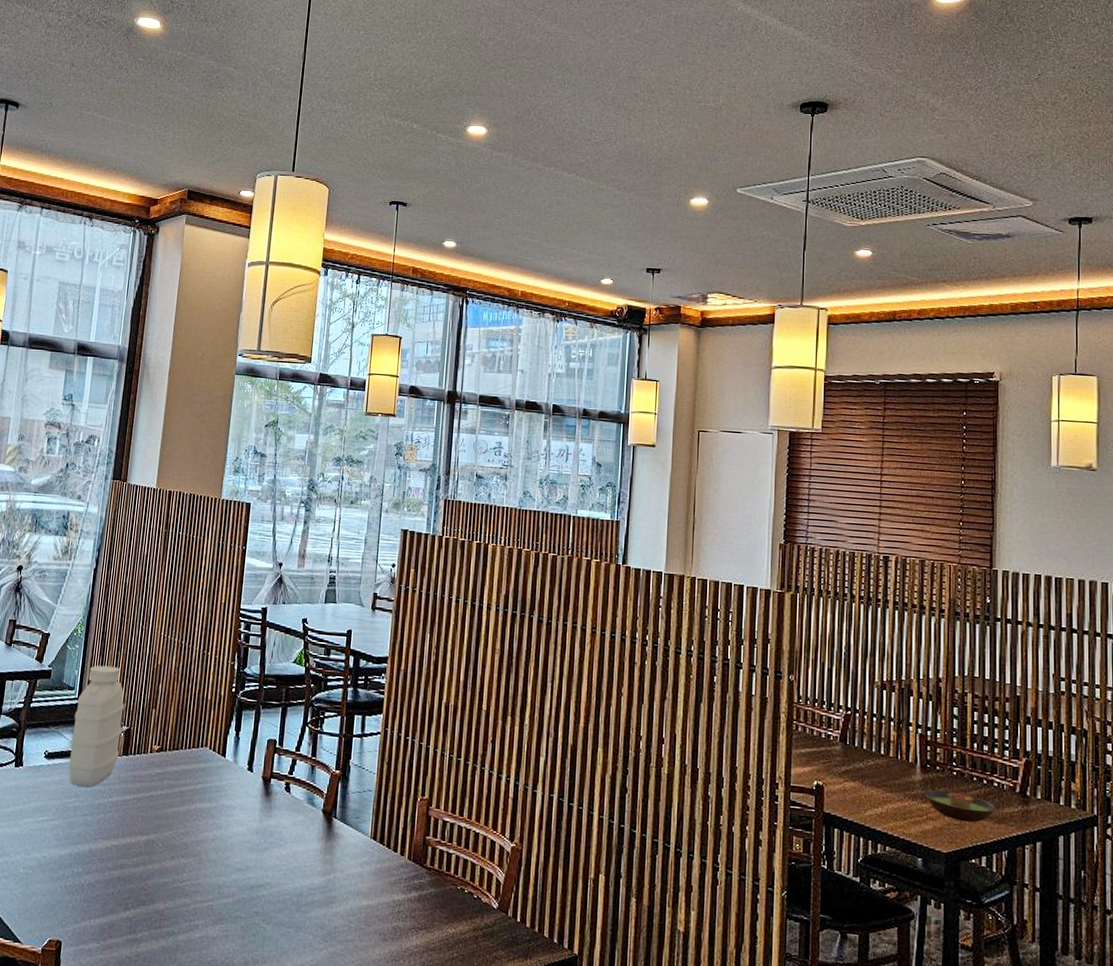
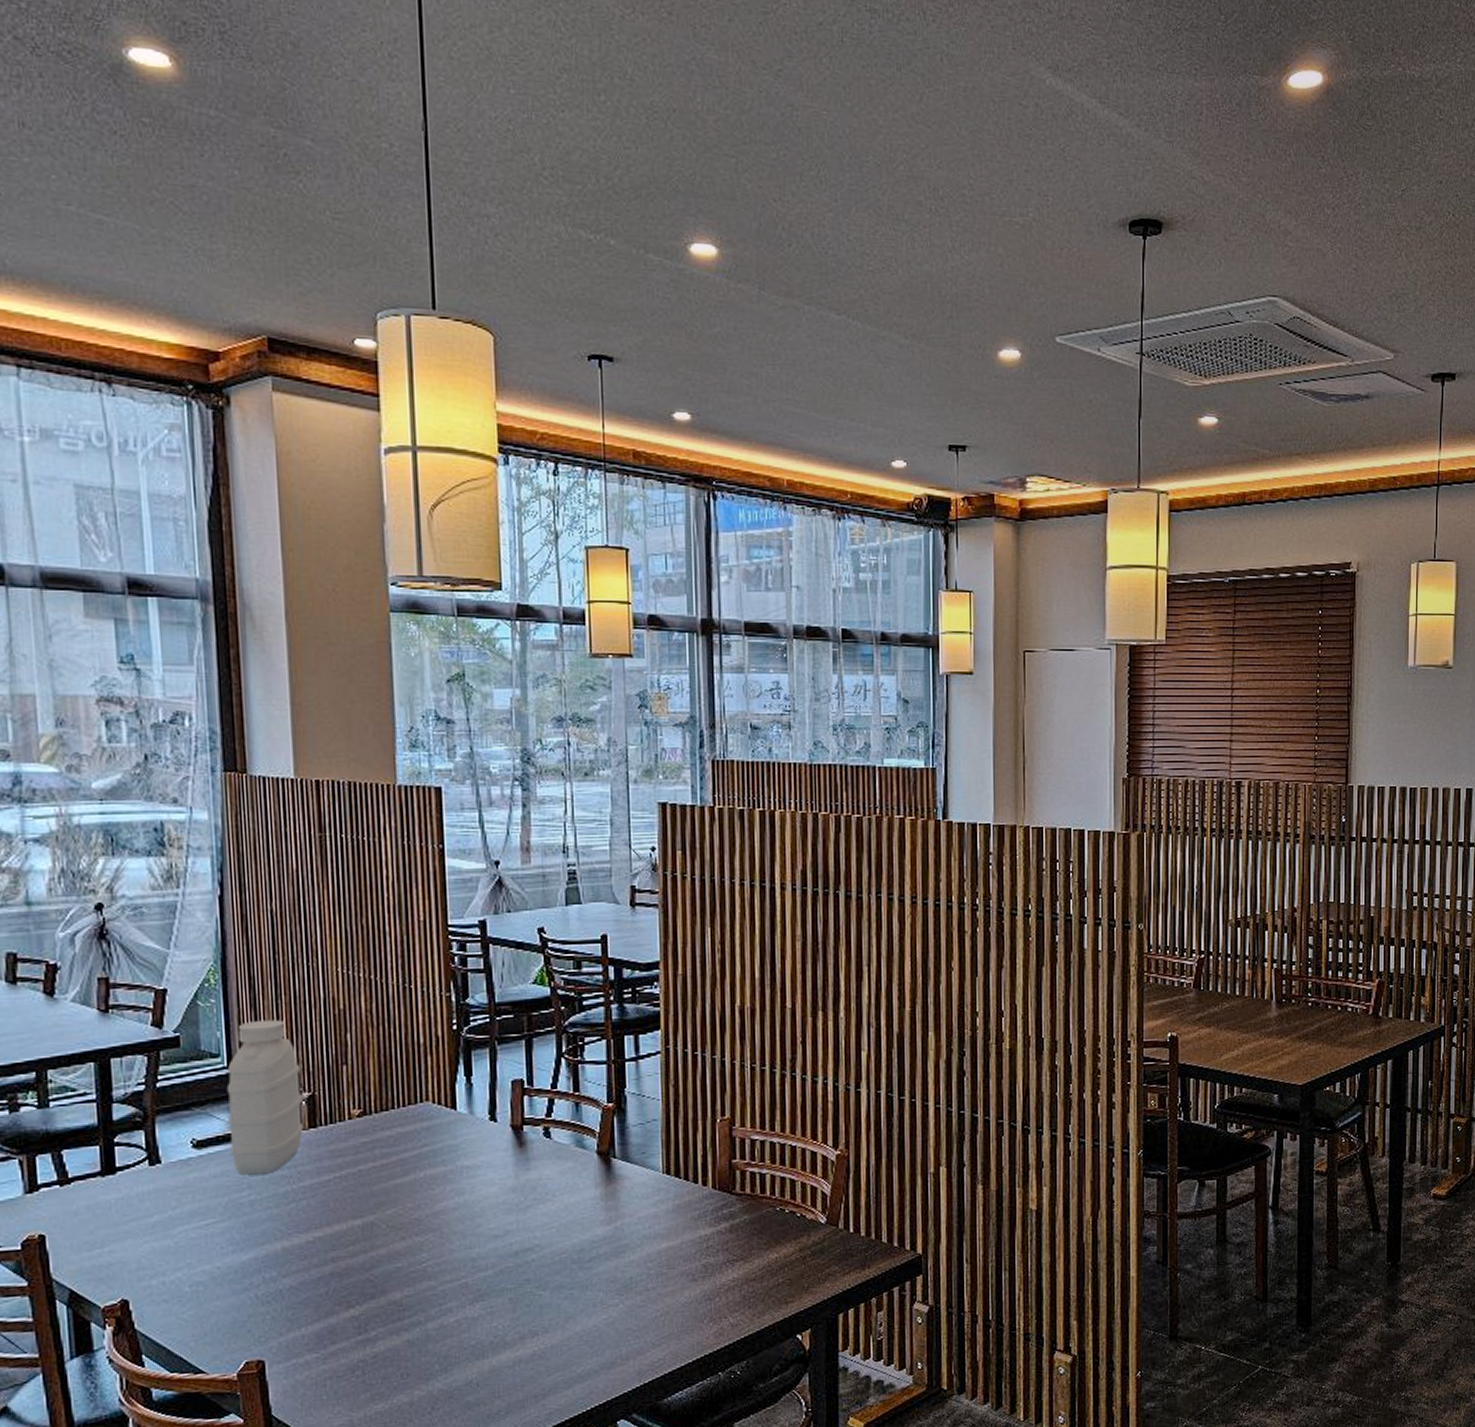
soup bowl: present [925,789,996,823] -> none [1281,1022,1350,1052]

